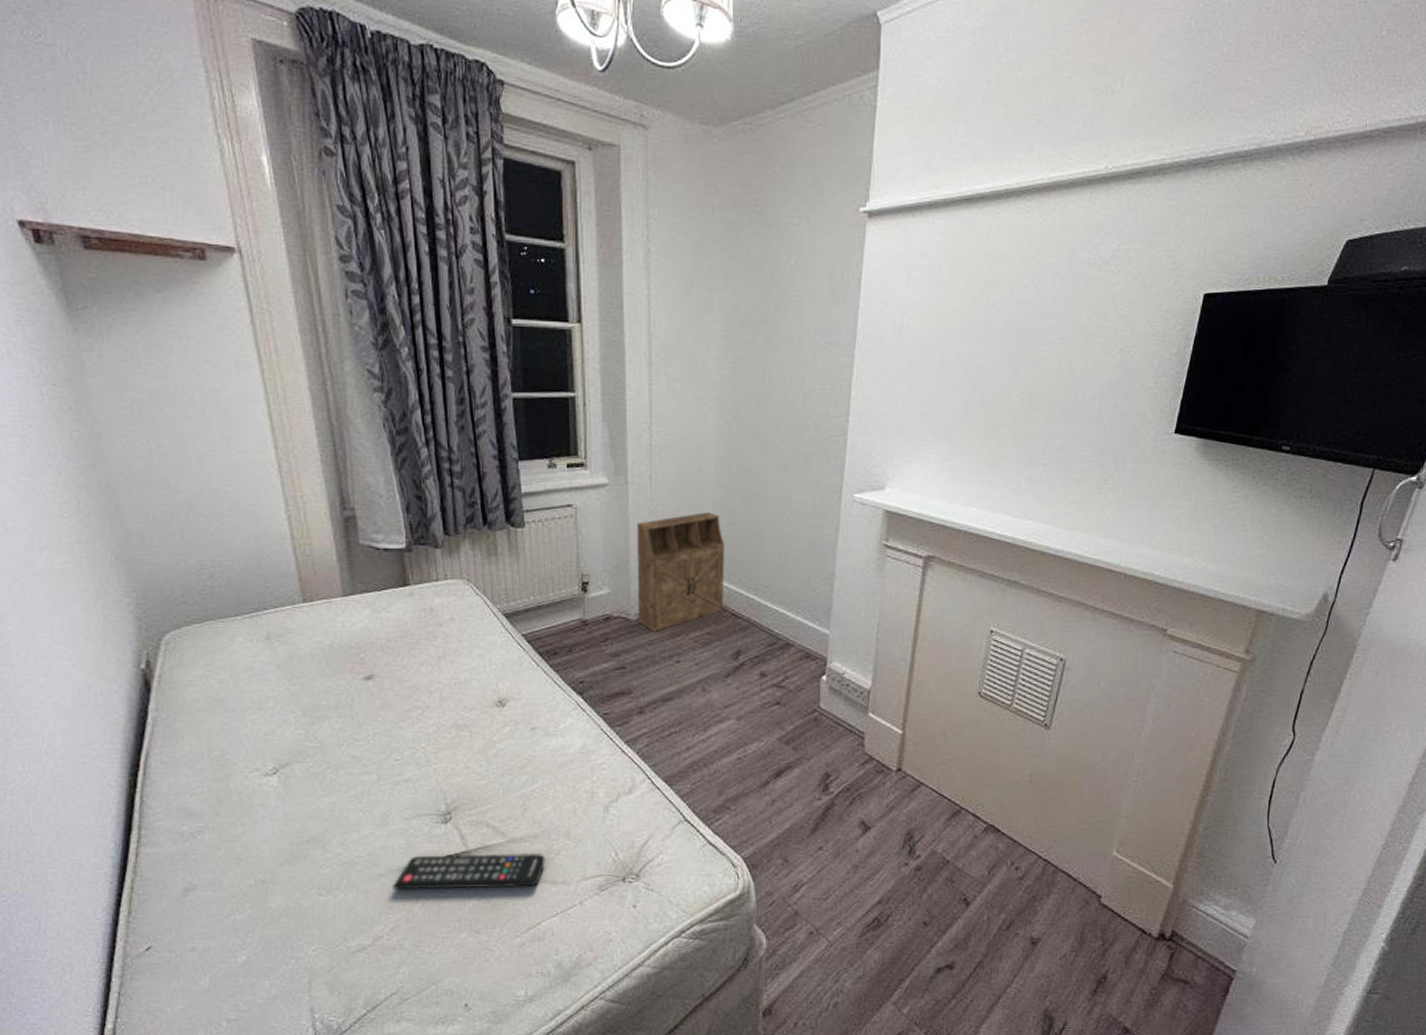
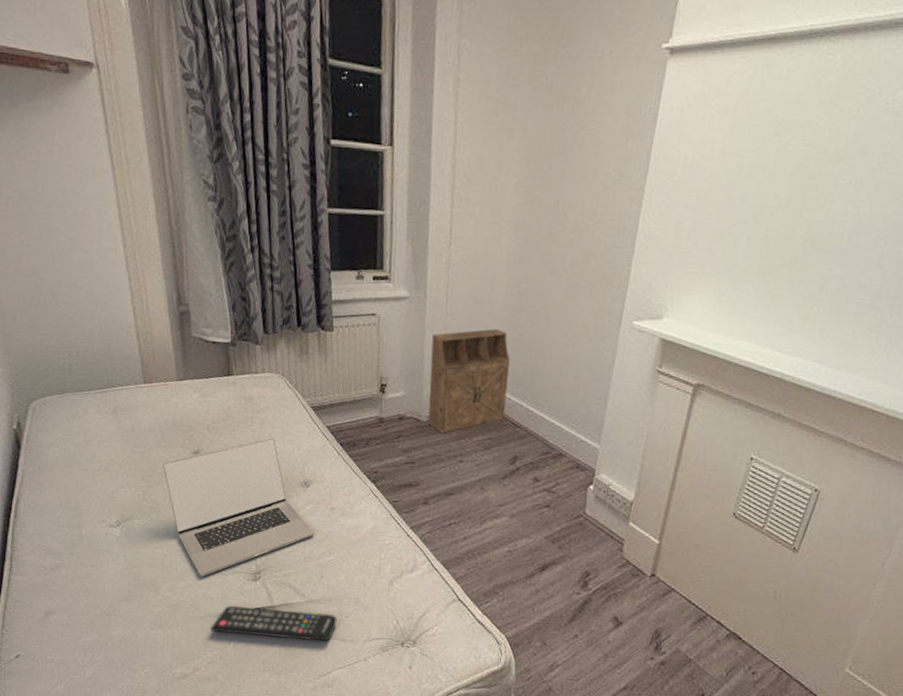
laptop: none [329,653,514,825] -> present [163,438,314,577]

